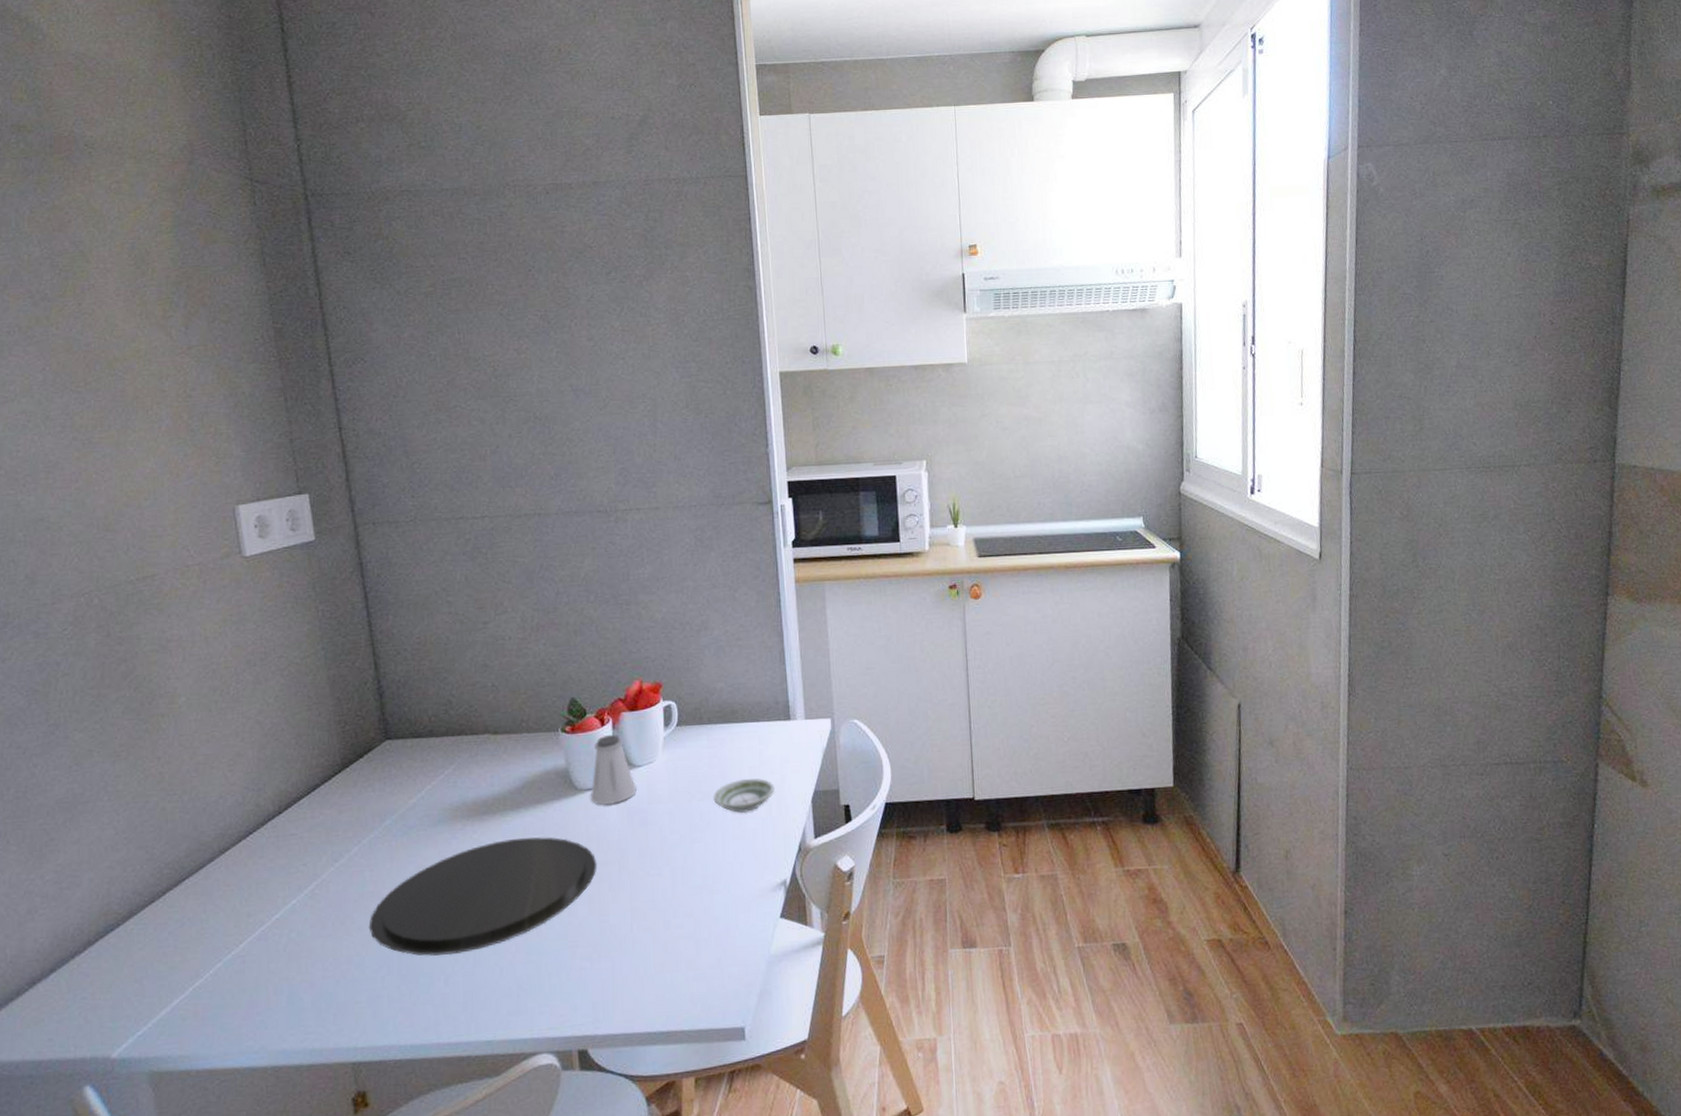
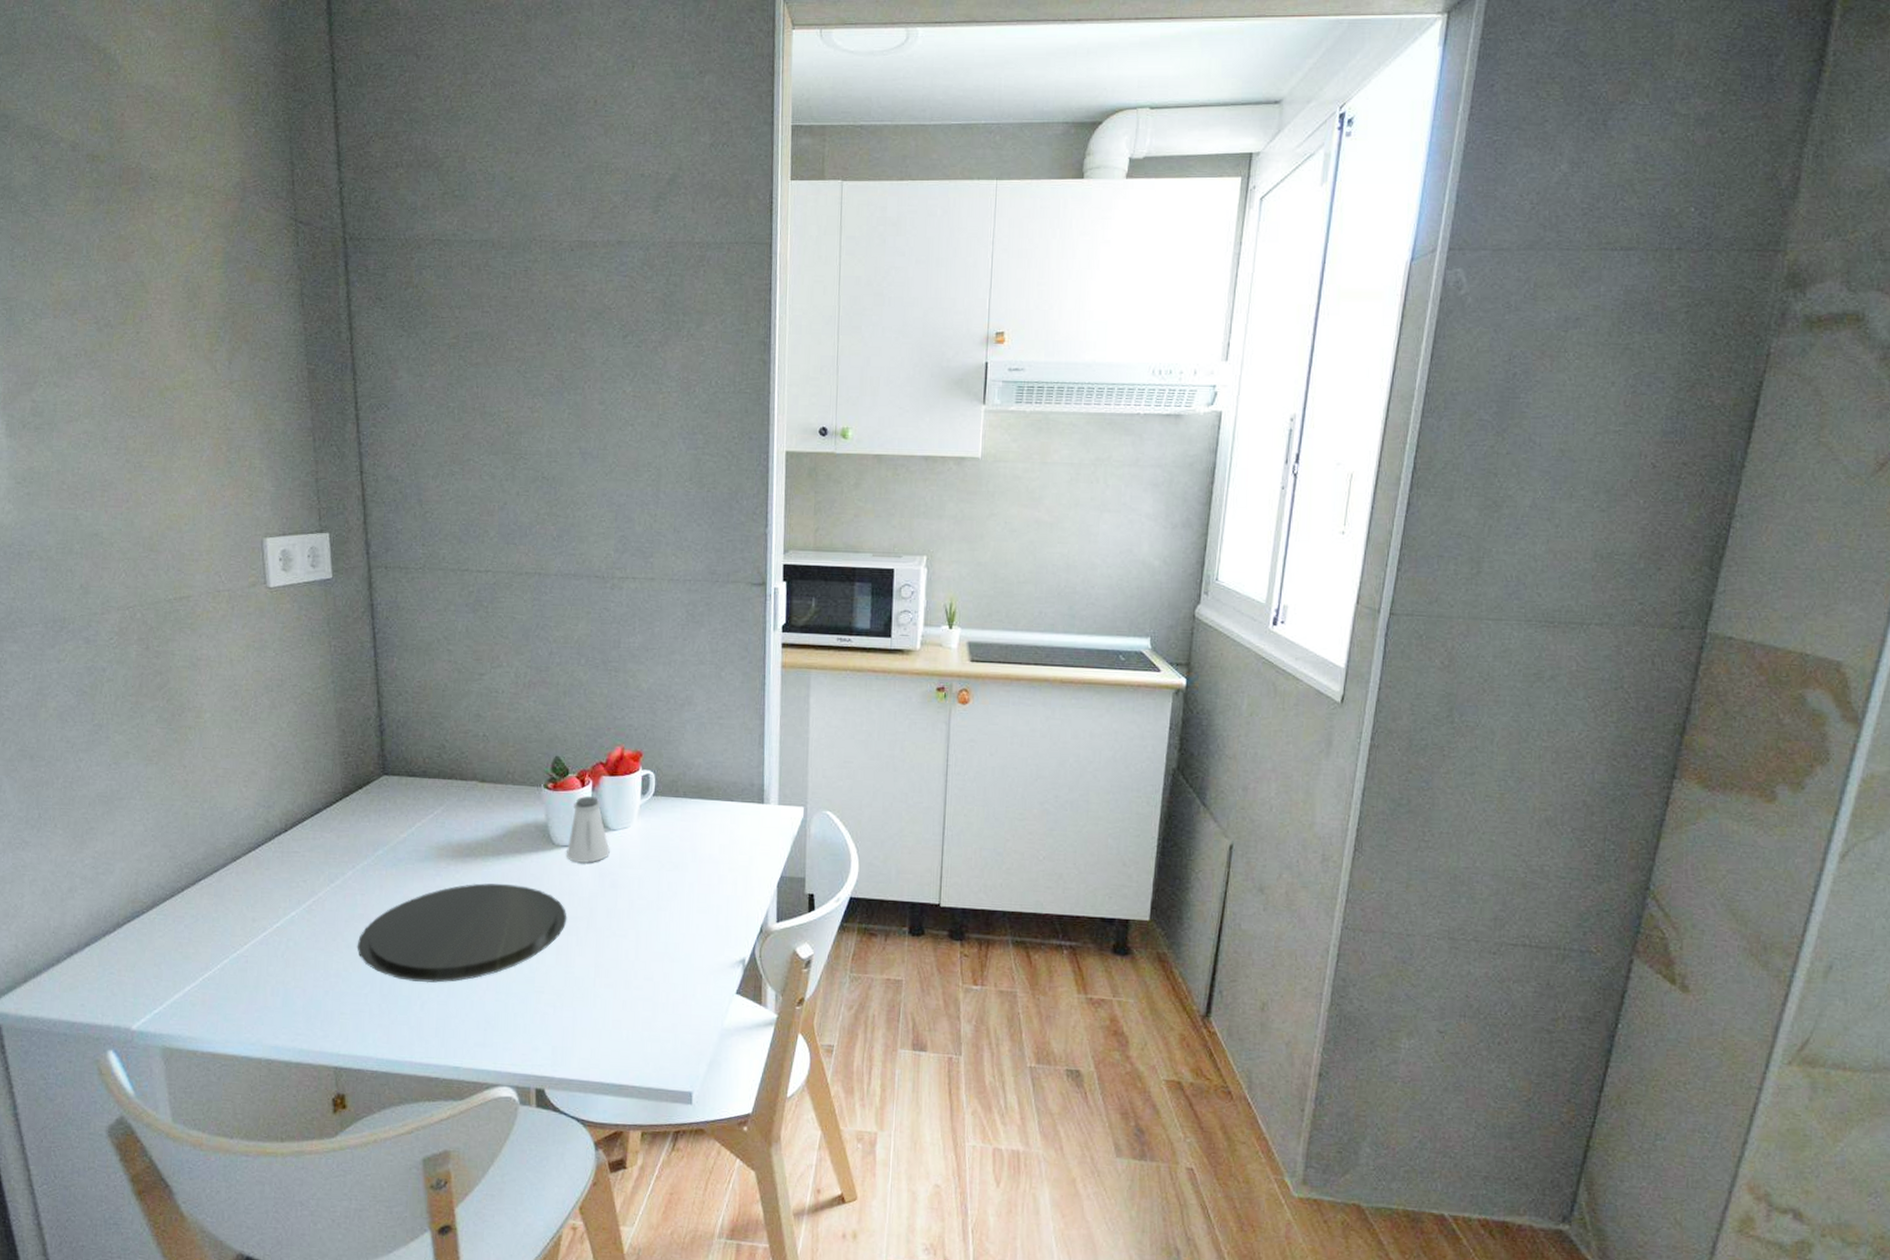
saucer: present [713,778,775,814] -> none [682,855,742,889]

